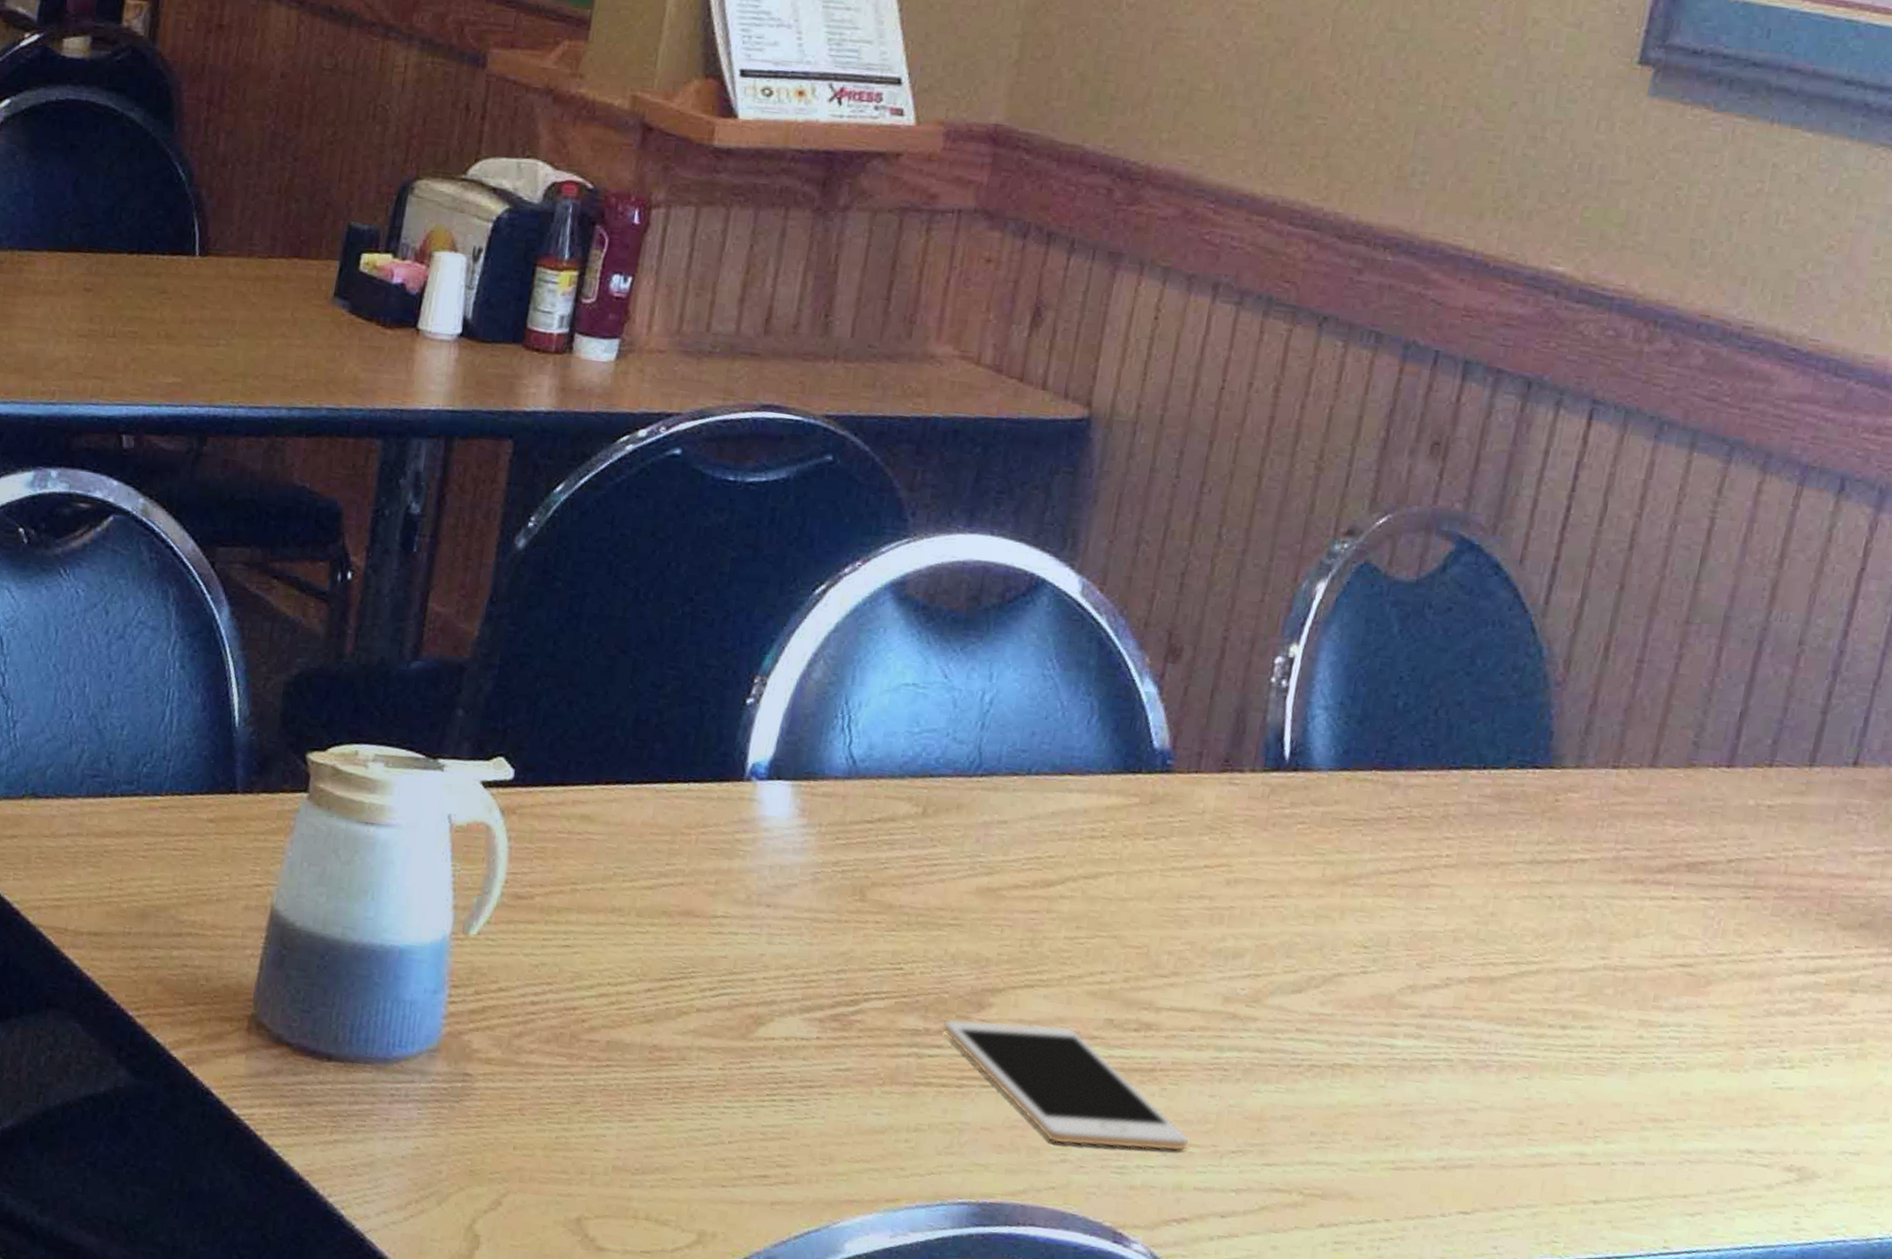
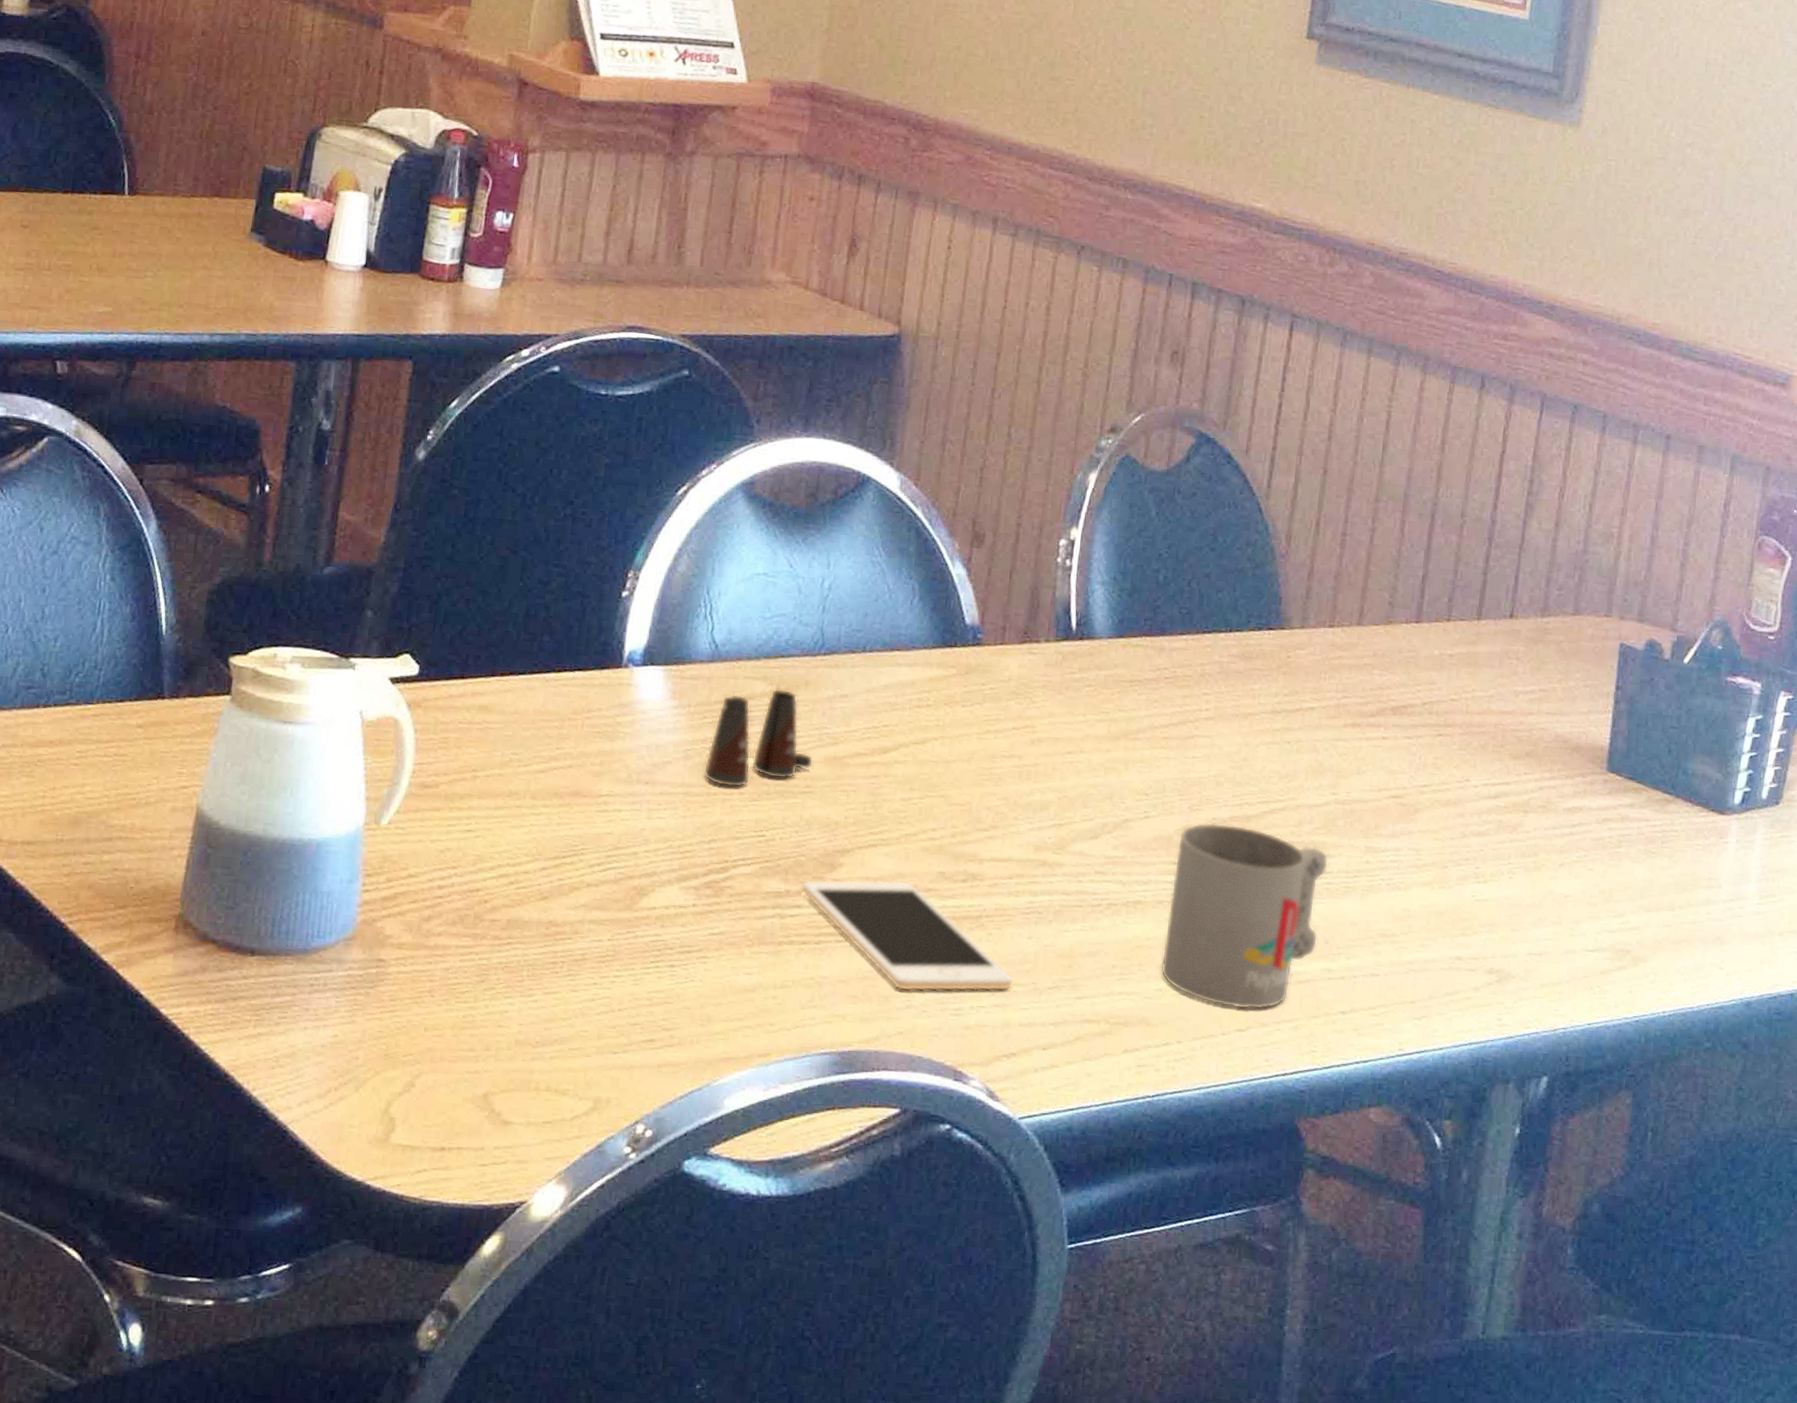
salt shaker: none [833,810,964,916] -> present [703,688,814,788]
mug: none [1369,982,1590,1192] -> present [1160,822,1328,1010]

